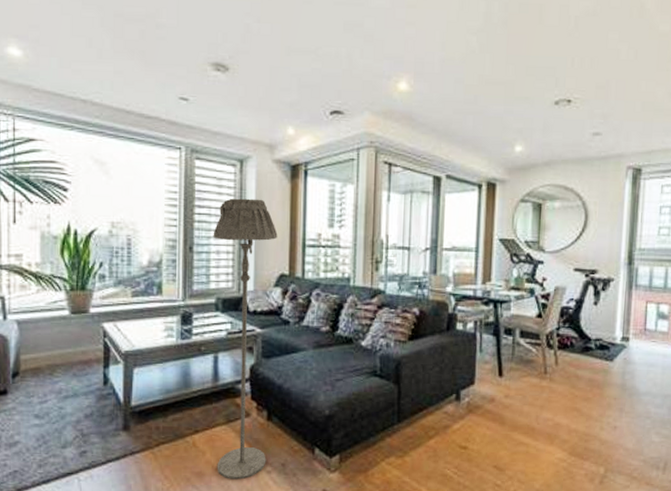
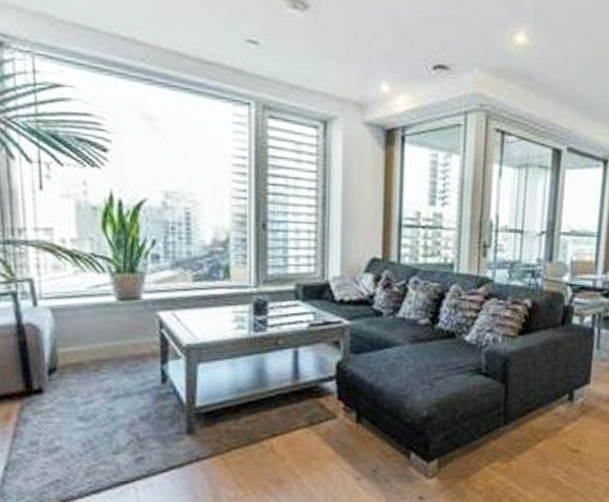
floor lamp: present [213,198,278,480] -> none [291,166,369,487]

